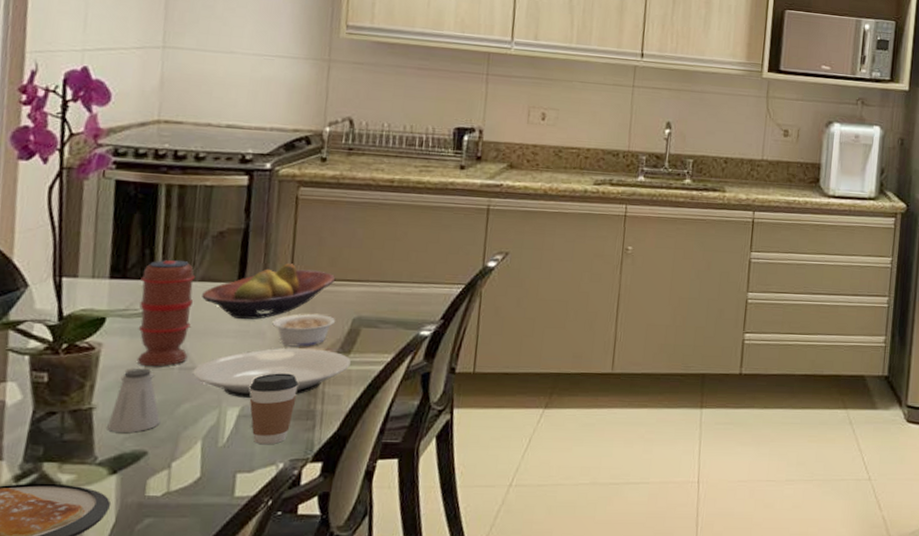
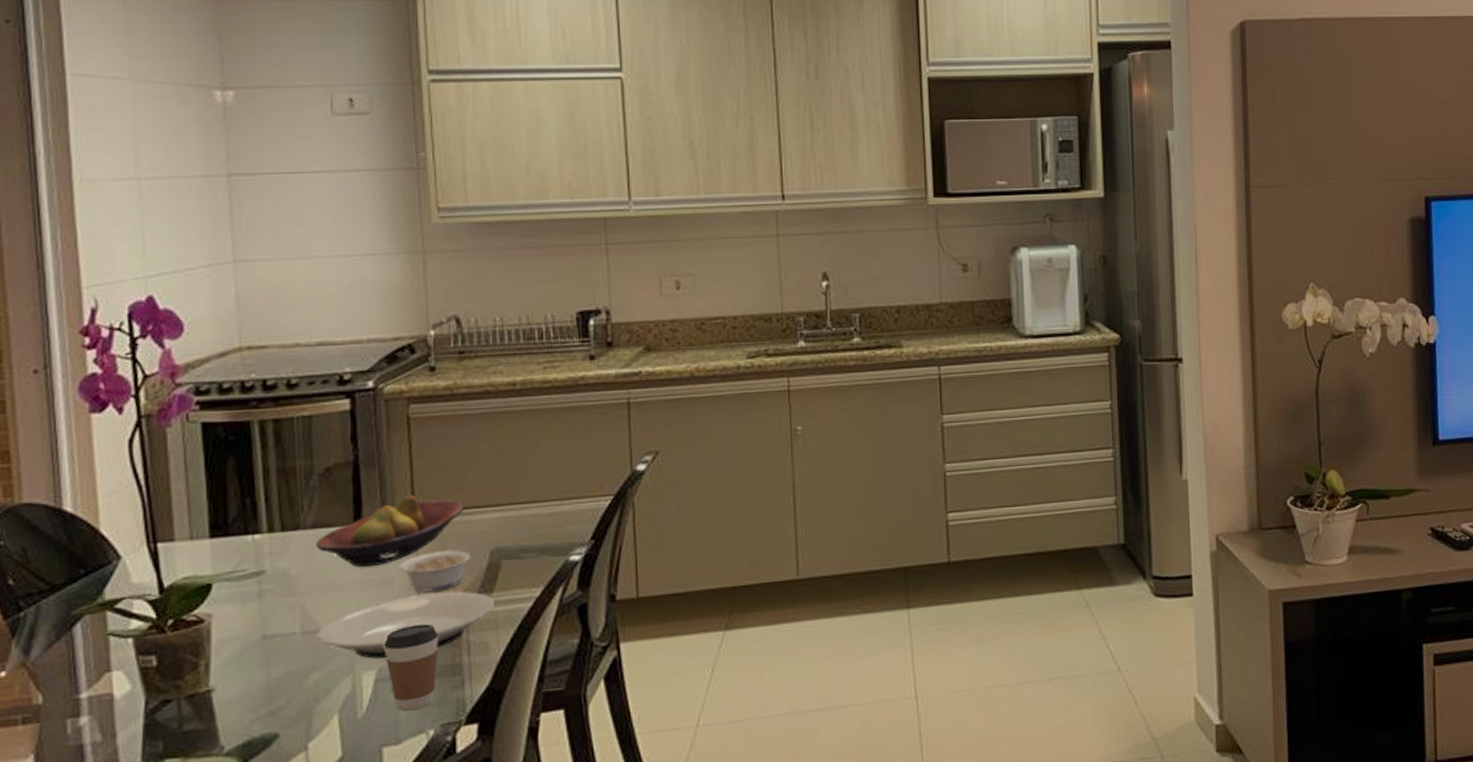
saltshaker: present [107,368,161,433] -> none [230,637,289,716]
spice grinder: present [136,259,196,367] -> none [245,506,309,635]

